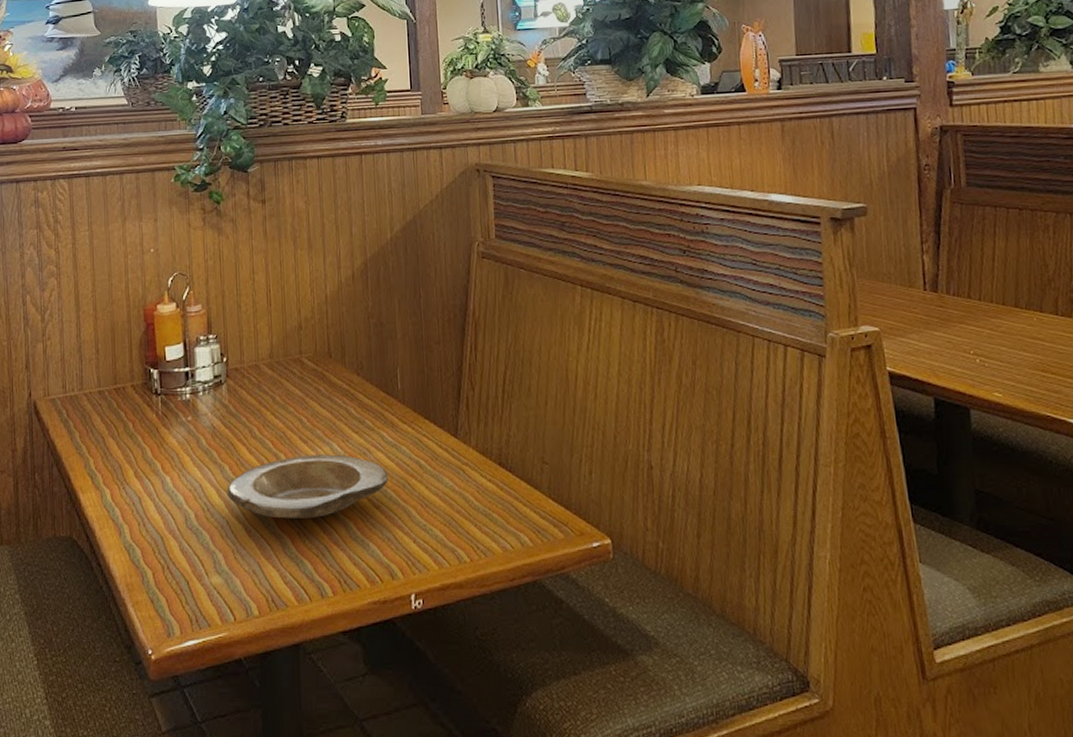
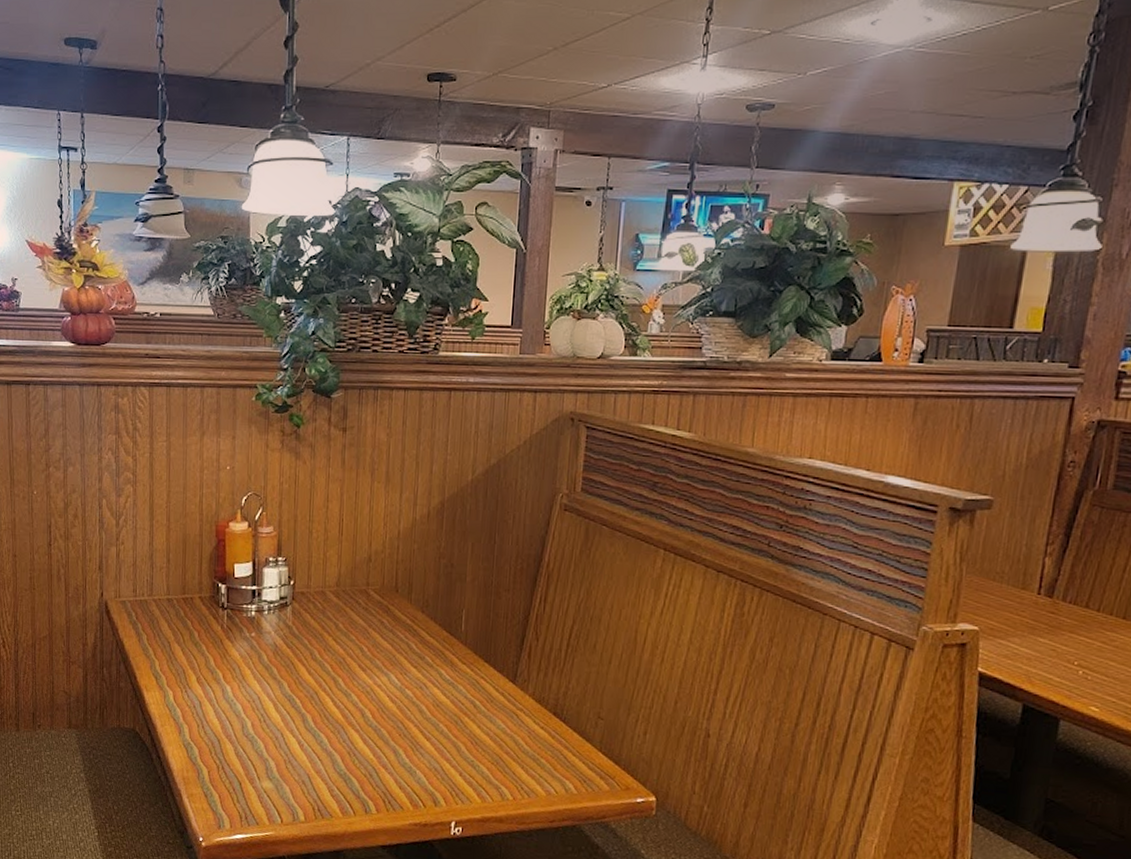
plate: present [227,454,388,519] -> none [283,682,442,742]

